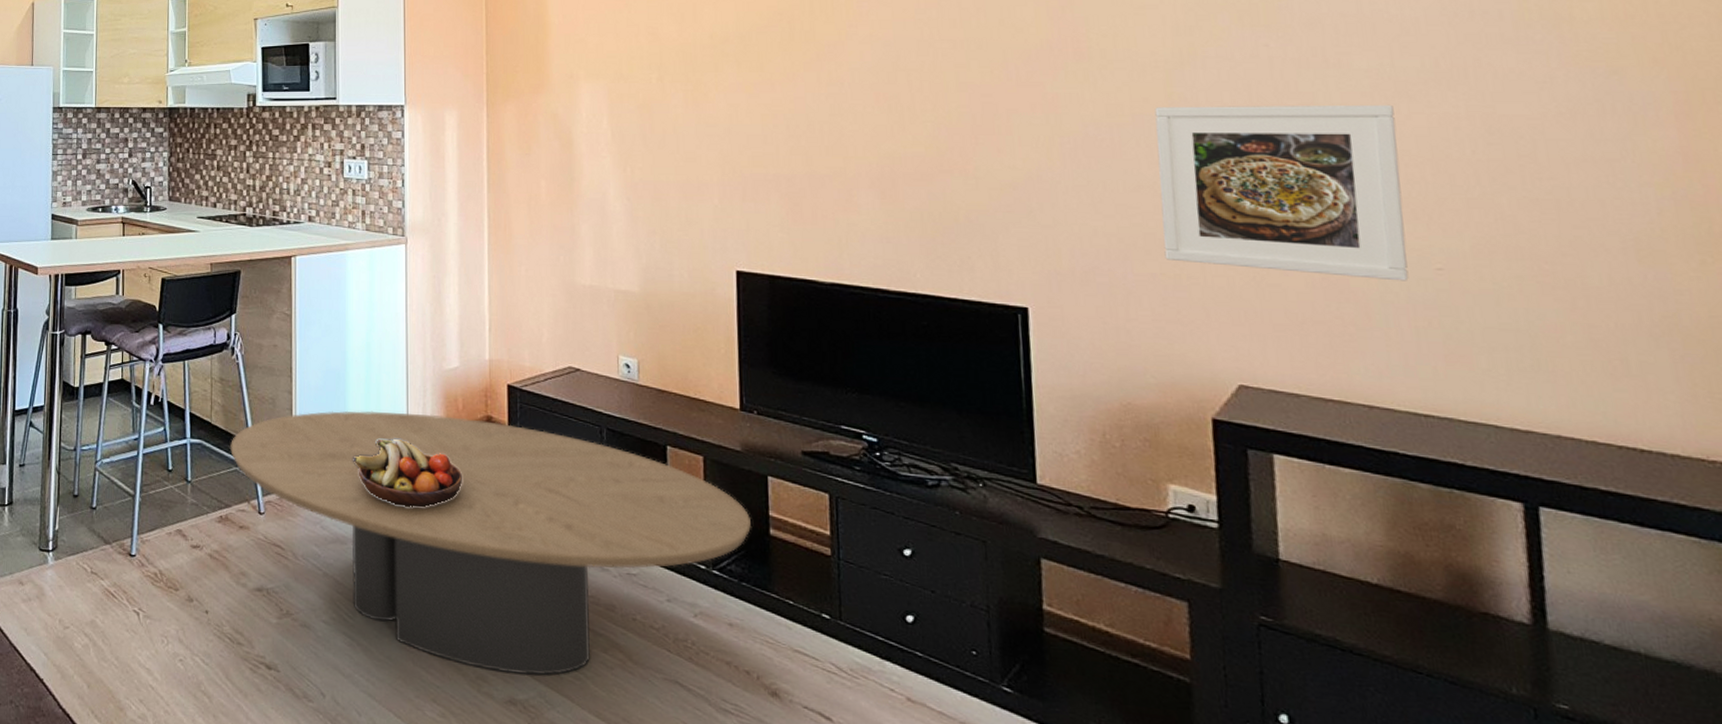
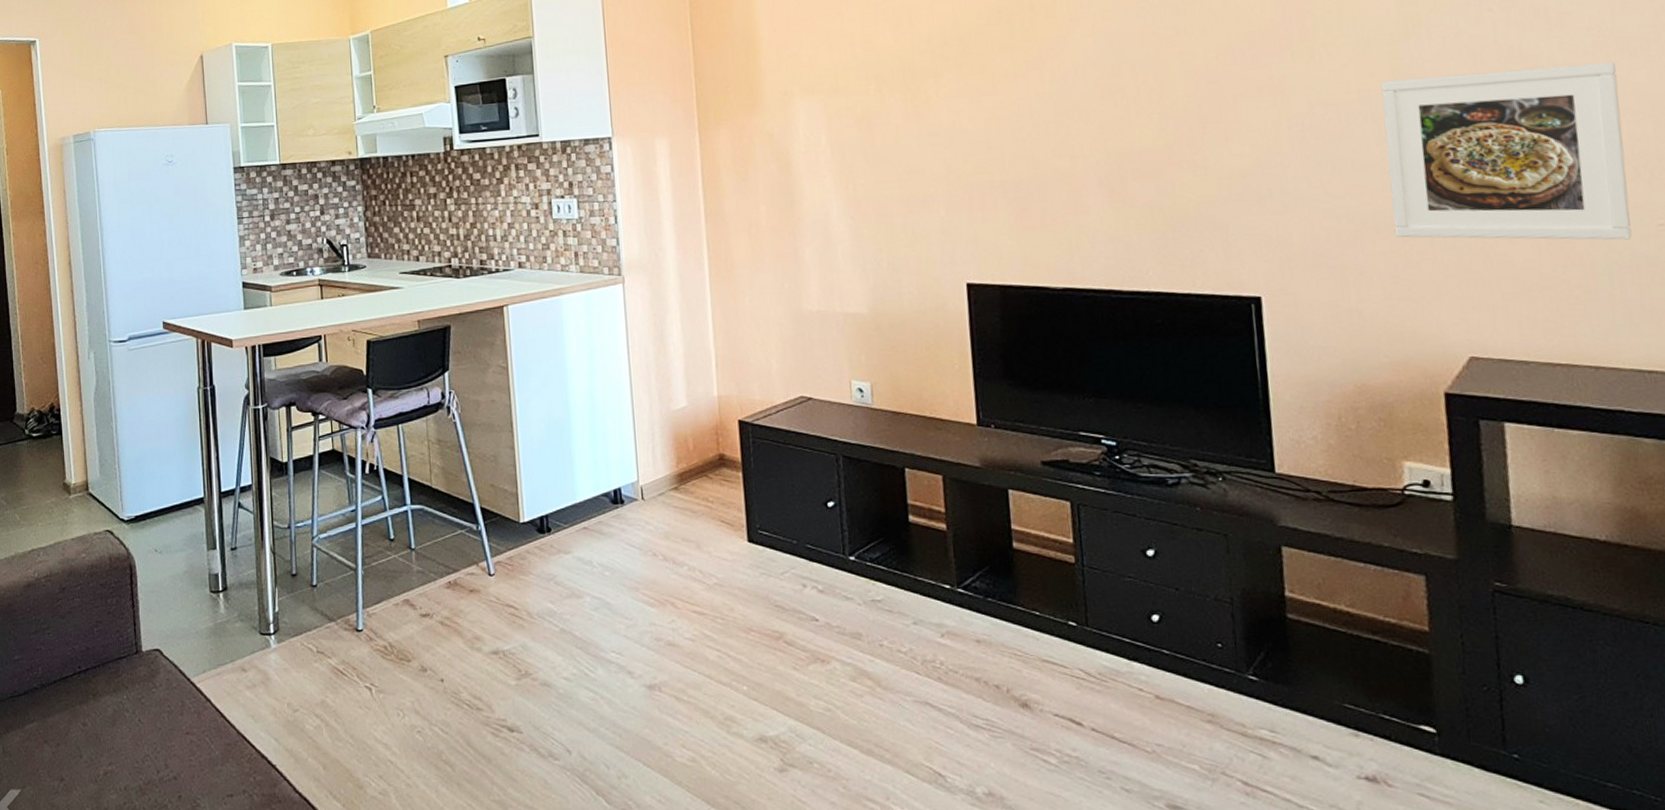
coffee table: present [230,410,751,676] -> none [453,457,994,712]
fruit bowl: present [353,438,463,508] -> none [583,485,699,554]

